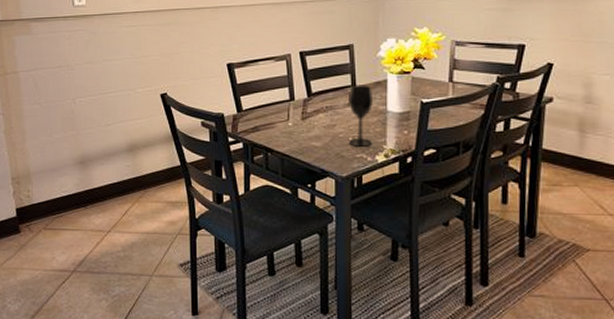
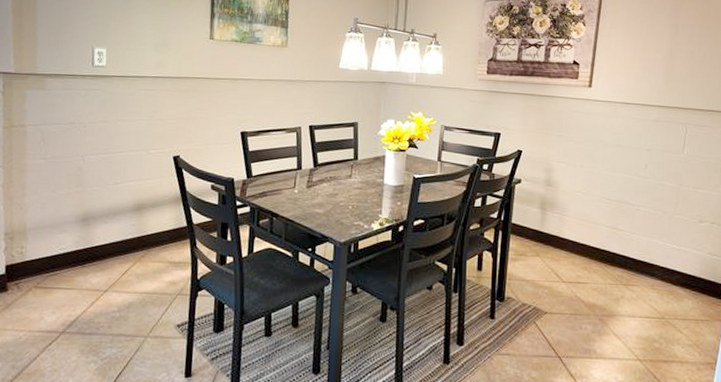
wine glass: present [349,85,374,147] -> none [349,158,373,215]

